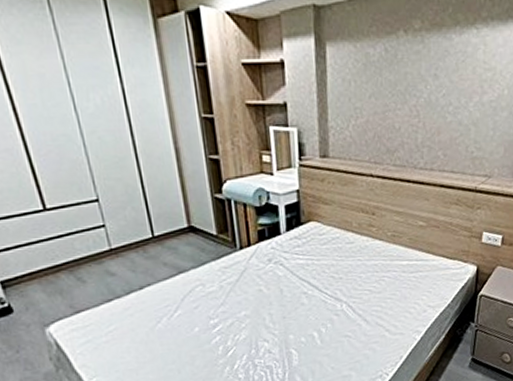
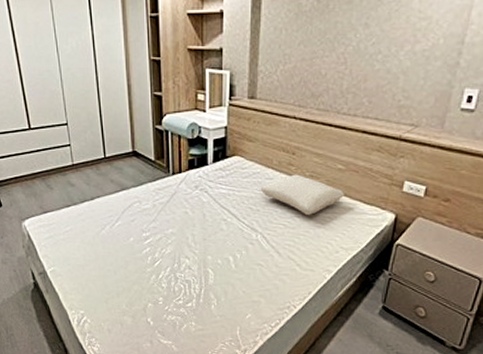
pillow: none [341,235,428,277] -> present [260,174,345,215]

